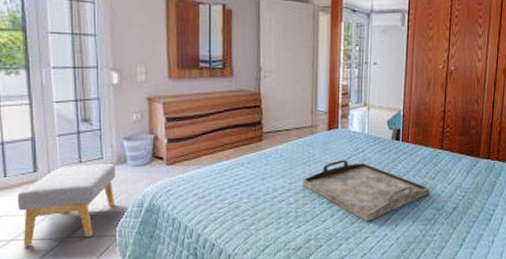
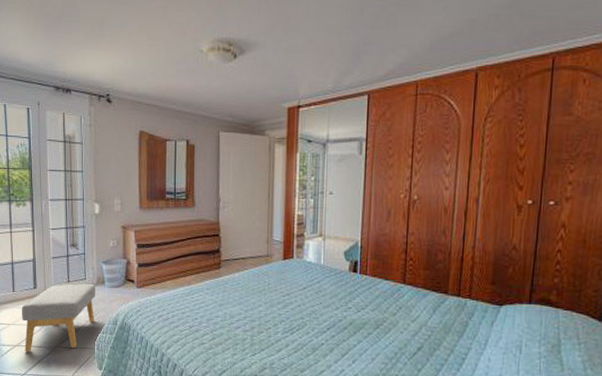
serving tray: present [302,160,430,222] -> none [258,290,390,355]

